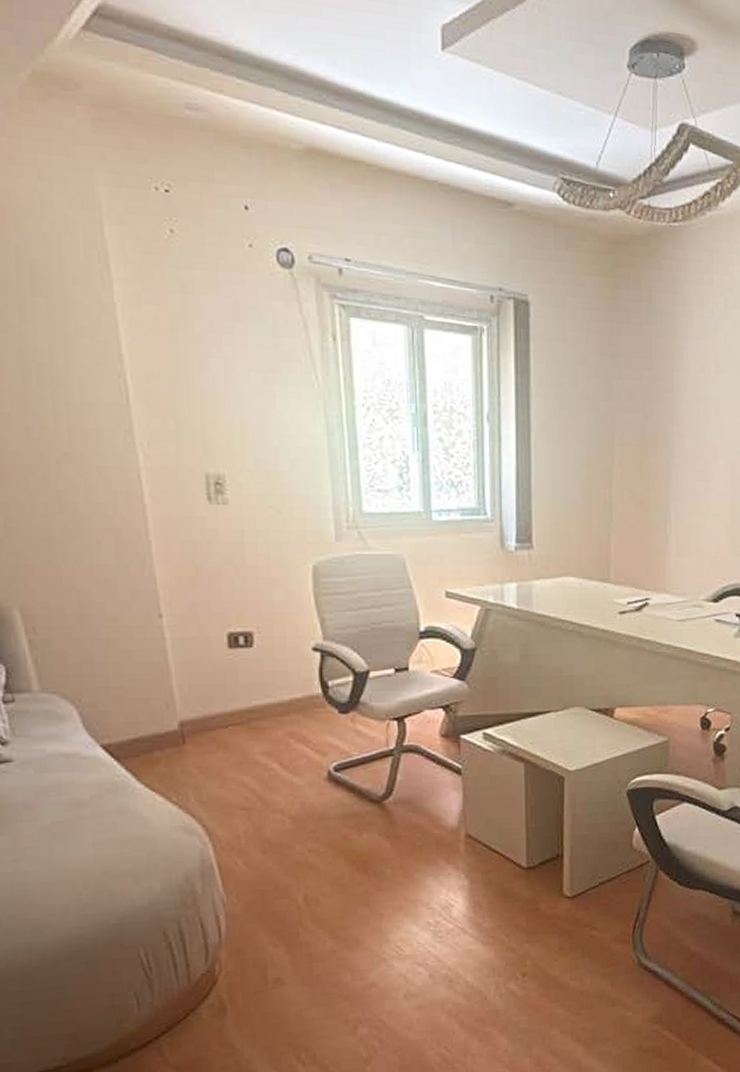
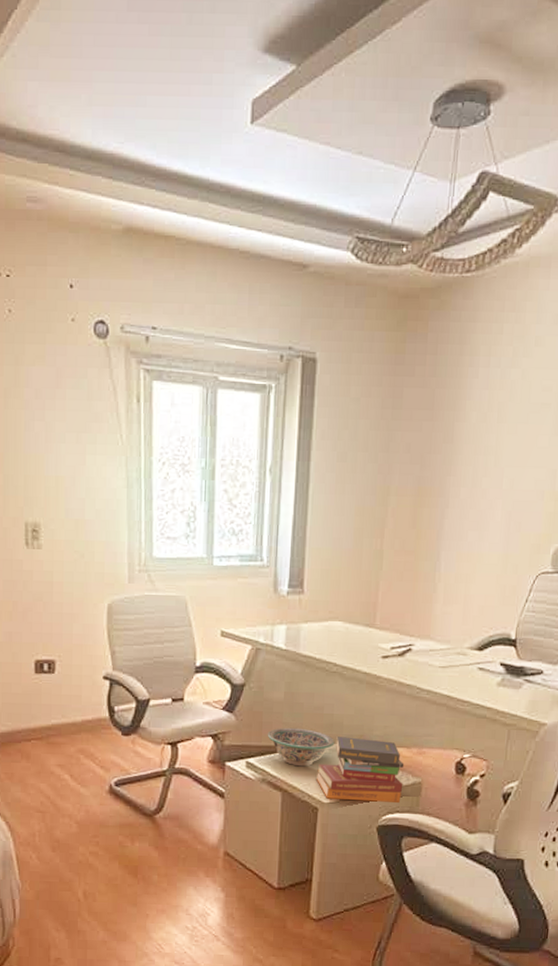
decorative bowl: none [504,692,577,734] -> present [267,727,335,767]
books: none [559,698,650,766] -> present [315,737,405,804]

